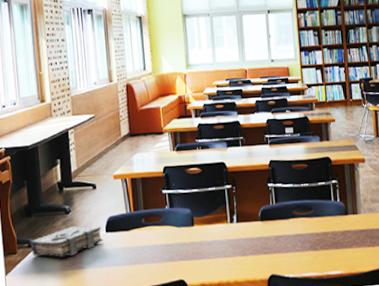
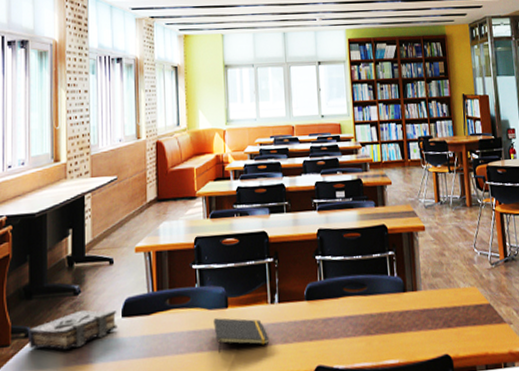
notepad: none [182,234,230,264] -> present [213,318,270,354]

